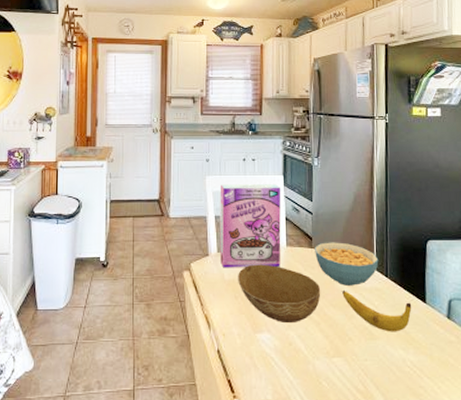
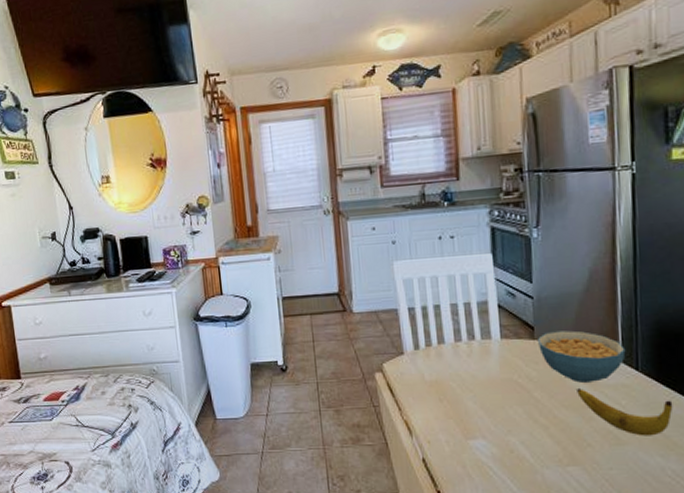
cereal box: present [220,184,281,268] -> none [412,265,494,368]
bowl: present [238,264,321,324] -> none [441,361,549,428]

